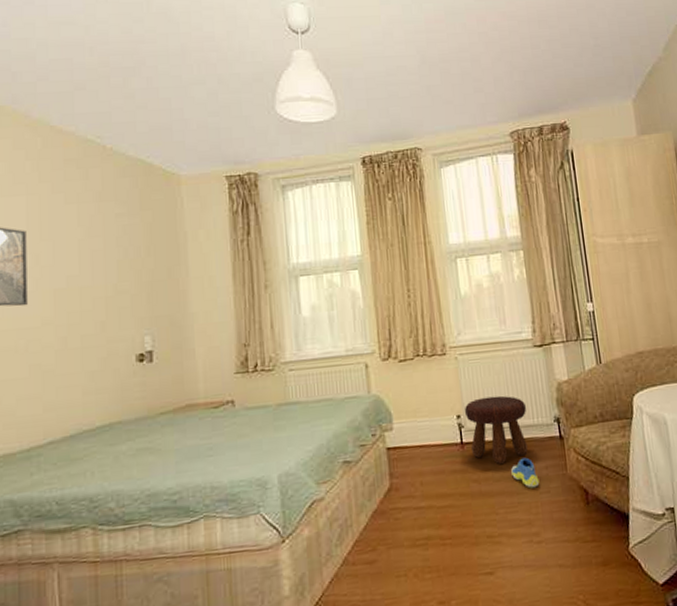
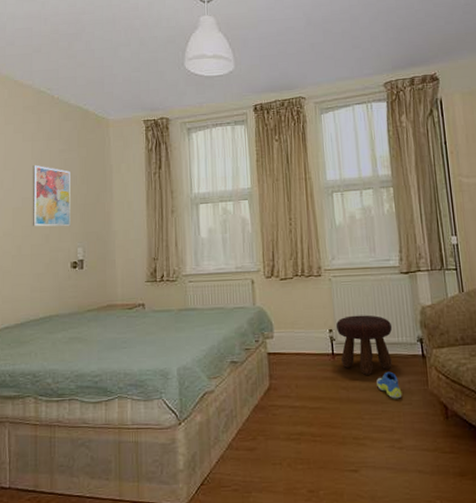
wall art: none [79,233,134,312] -> present [32,164,70,227]

